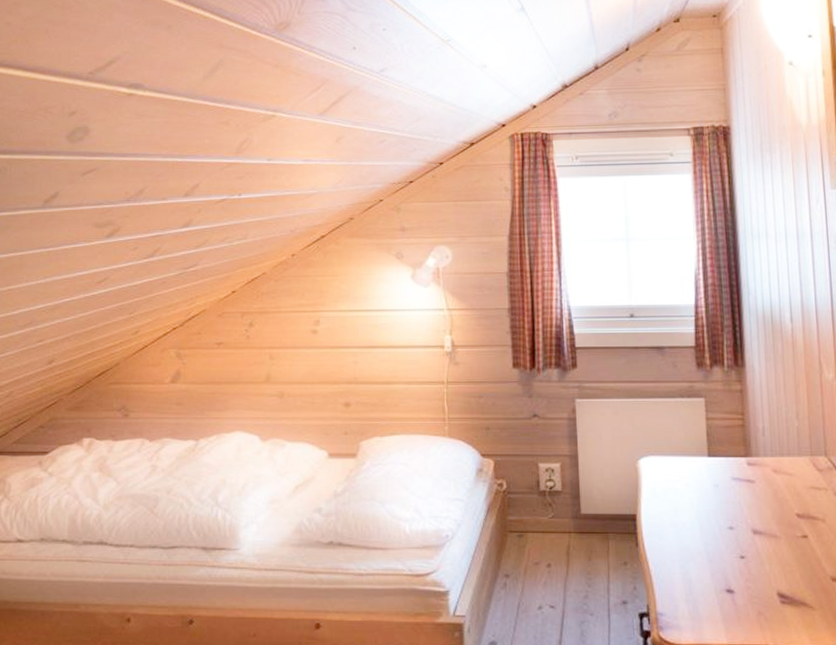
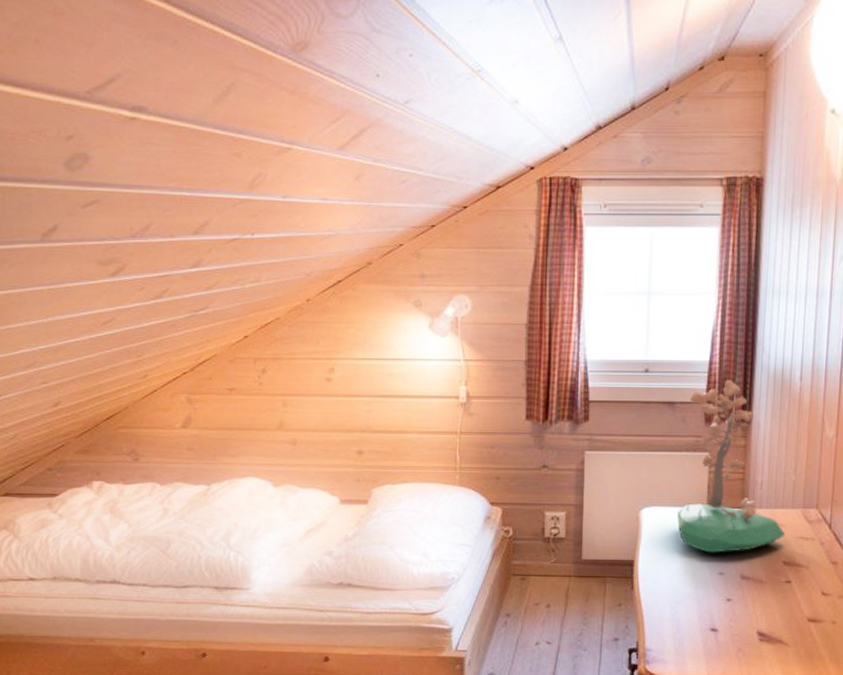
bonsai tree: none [678,323,796,506] -> present [677,379,786,553]

